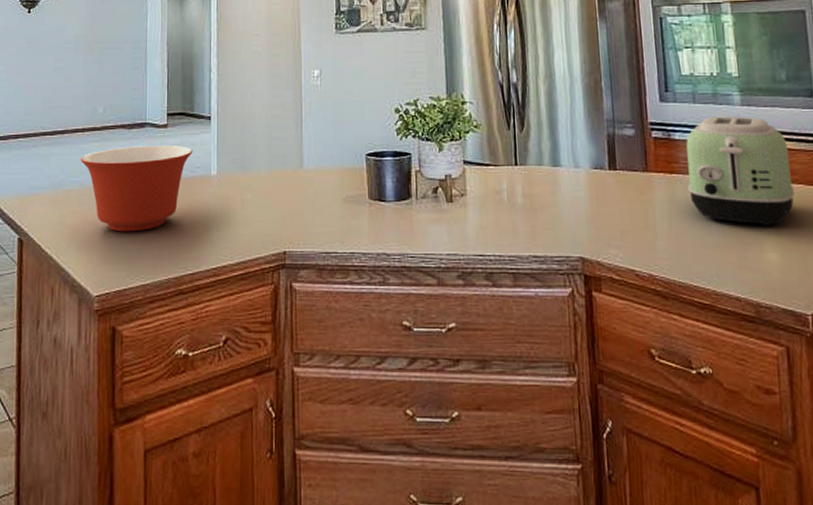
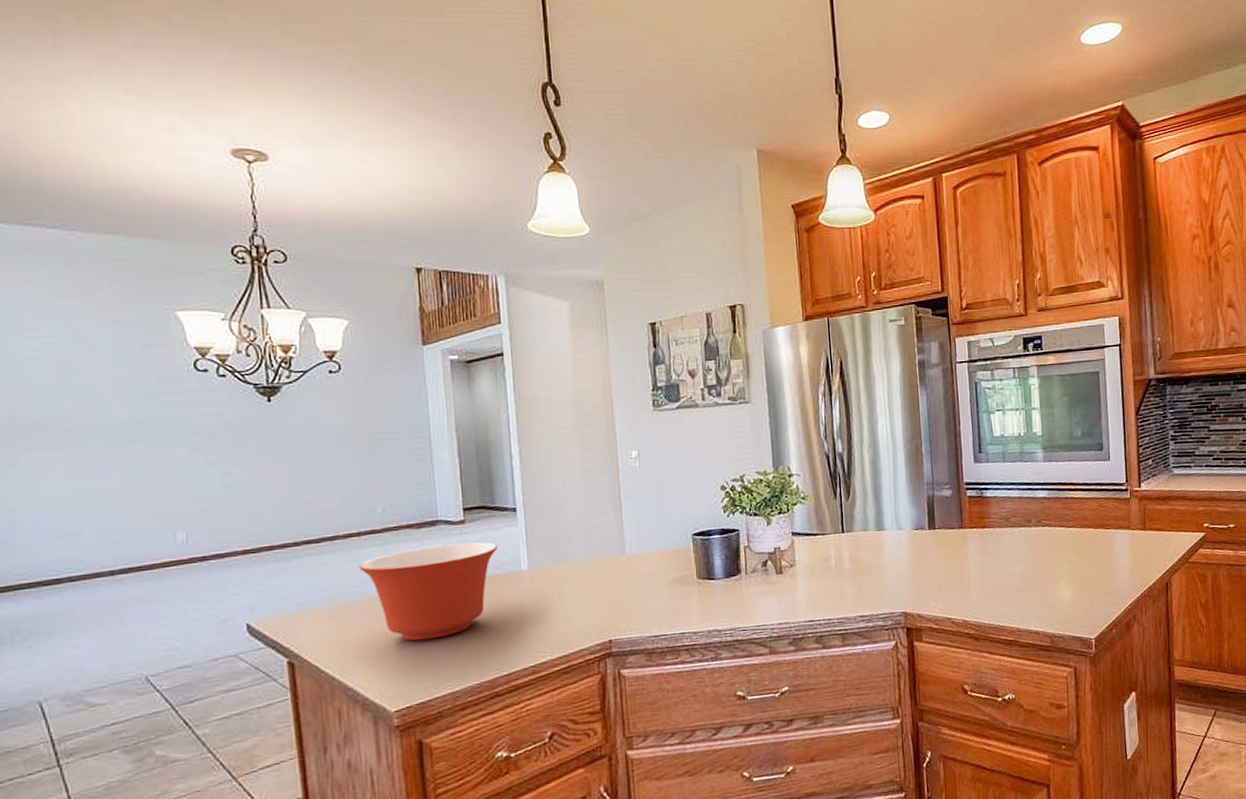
toaster: present [686,116,794,227] -> none [996,471,1085,568]

